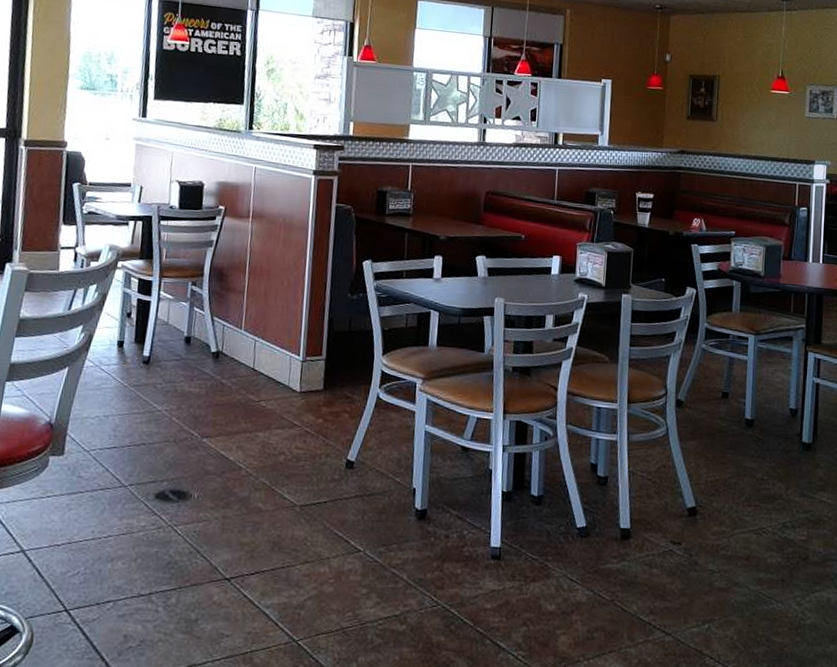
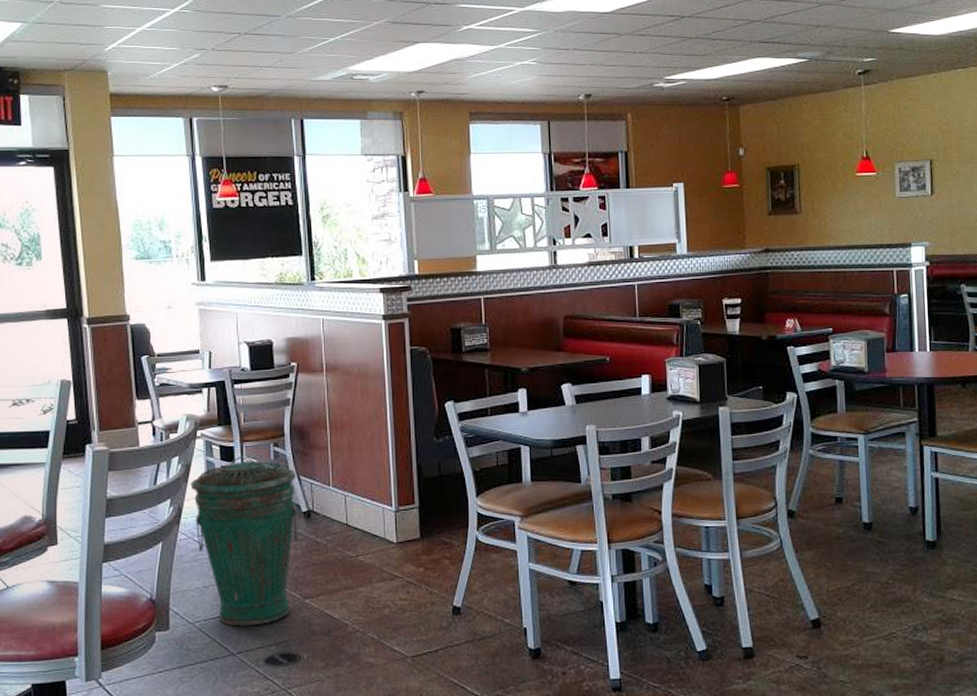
trash can: none [103,291,211,460] -> present [190,456,298,627]

